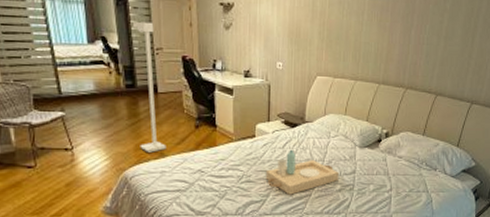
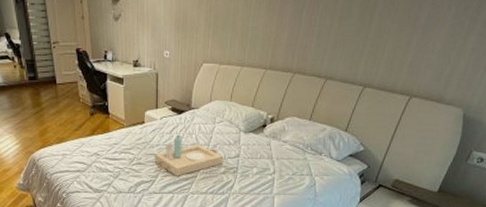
floor lamp: present [132,21,166,152] -> none [30,17,66,138]

